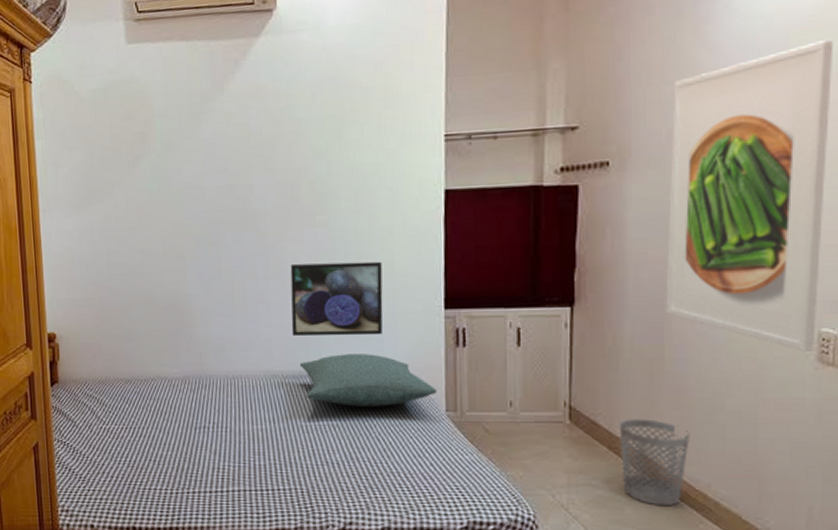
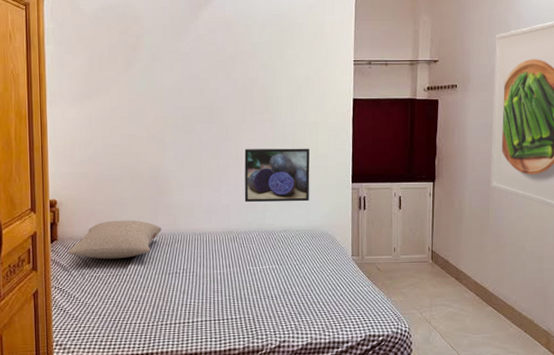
pillow: none [70,358,185,408] -> present [67,220,162,259]
pillow: present [299,354,437,407] -> none [249,215,346,254]
wastebasket: present [619,419,690,507] -> none [462,258,504,317]

